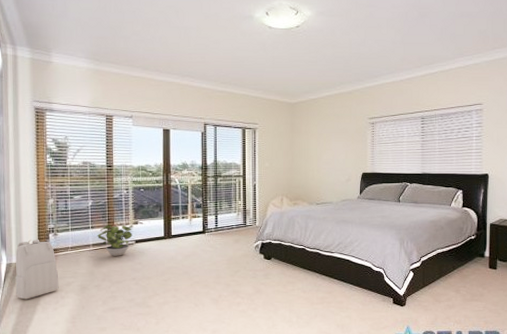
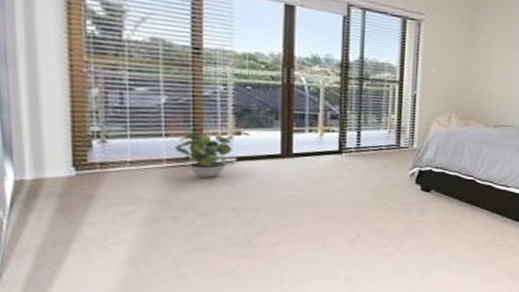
backpack: present [15,240,59,300] -> none [31,146,110,234]

